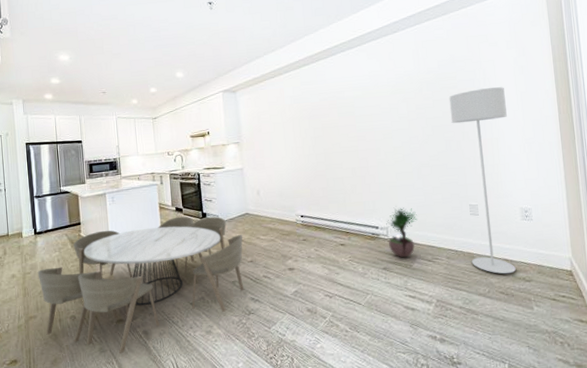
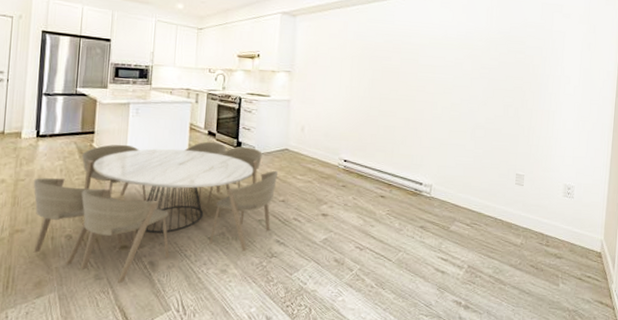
potted tree: present [386,207,418,258] -> none [430,165,463,219]
floor lamp: present [449,87,516,274] -> none [508,58,570,248]

